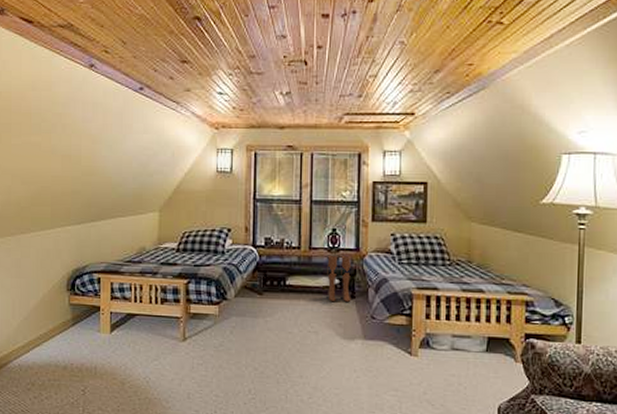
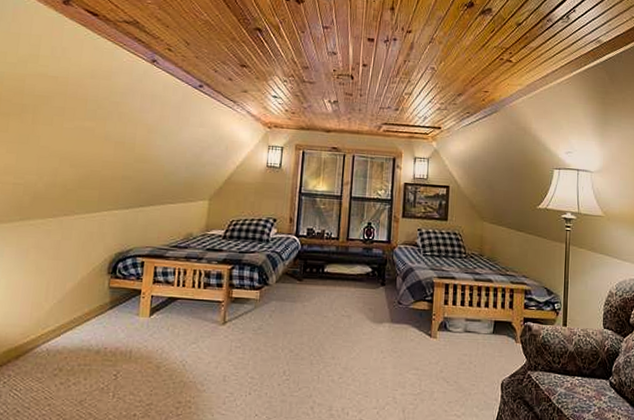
boots: present [327,255,351,303] -> none [361,246,383,290]

